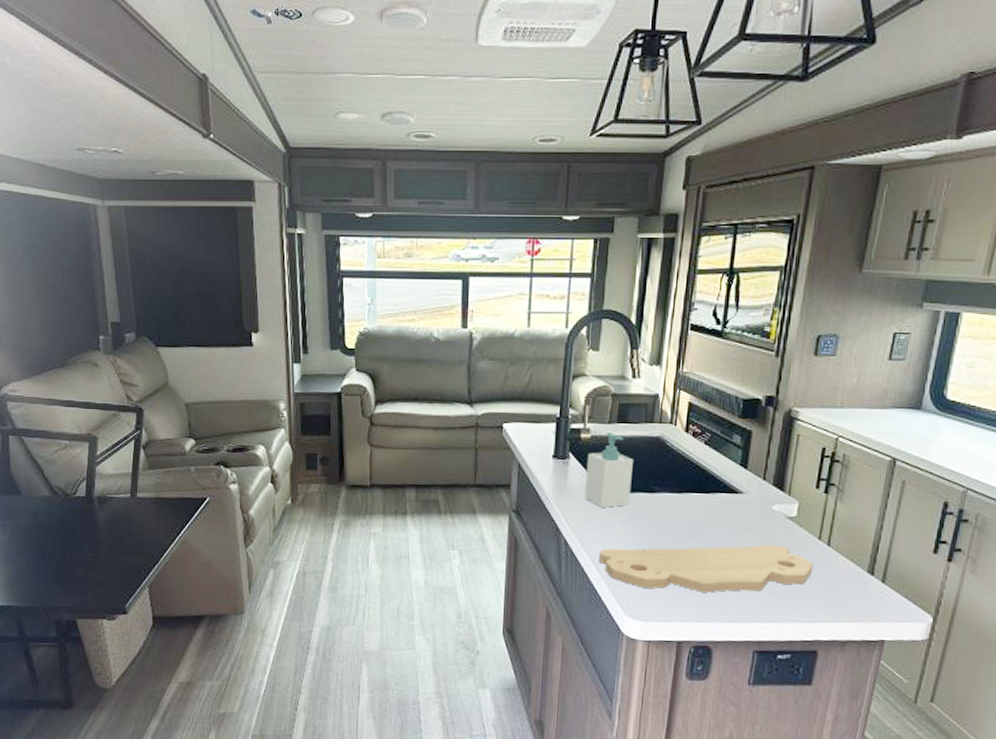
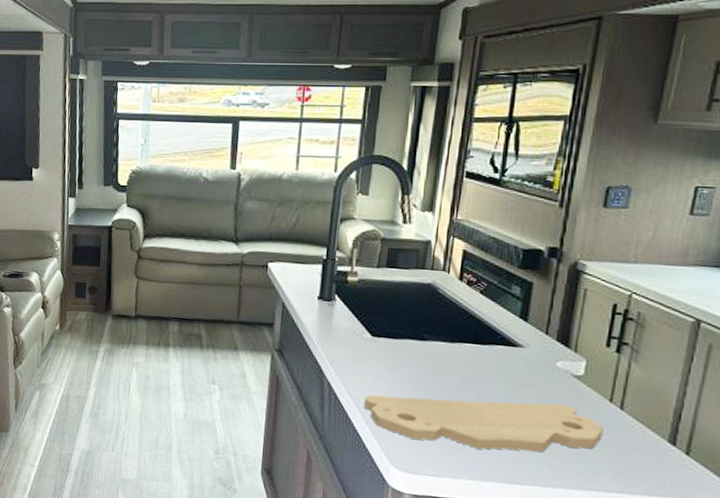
soap bottle: present [585,432,634,508] -> none [350,276,404,353]

